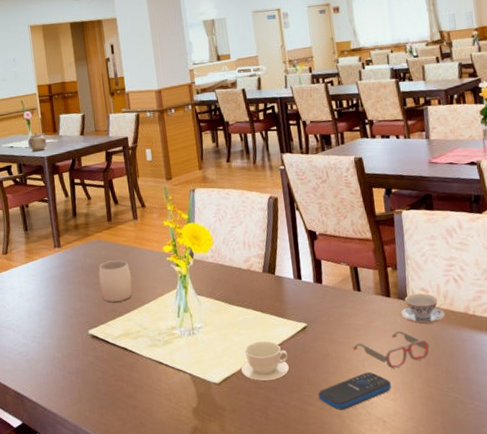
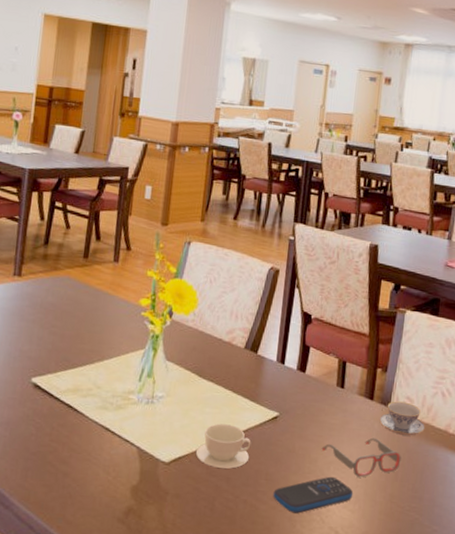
teapot: present [27,132,47,152] -> none [9,138,34,161]
mug: present [98,260,133,302] -> none [57,303,97,352]

